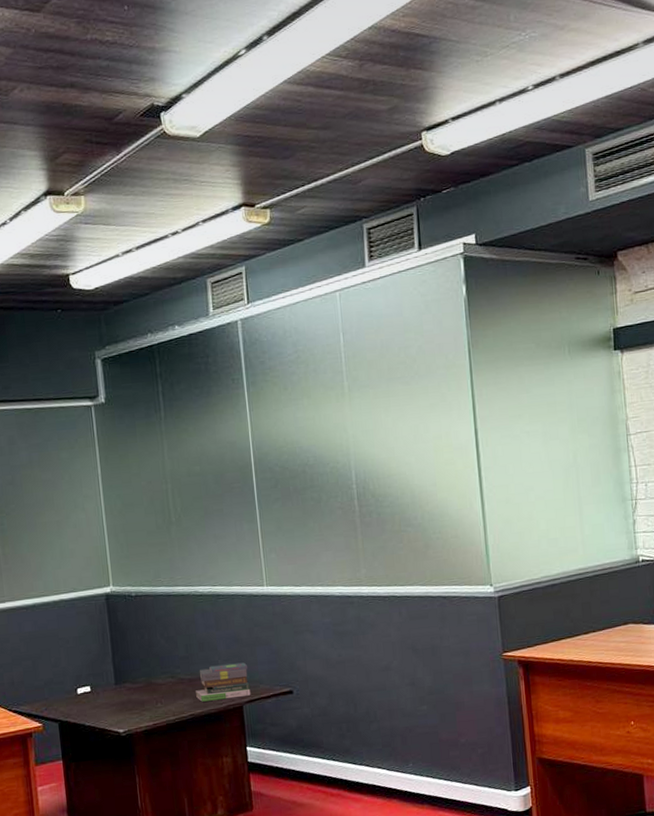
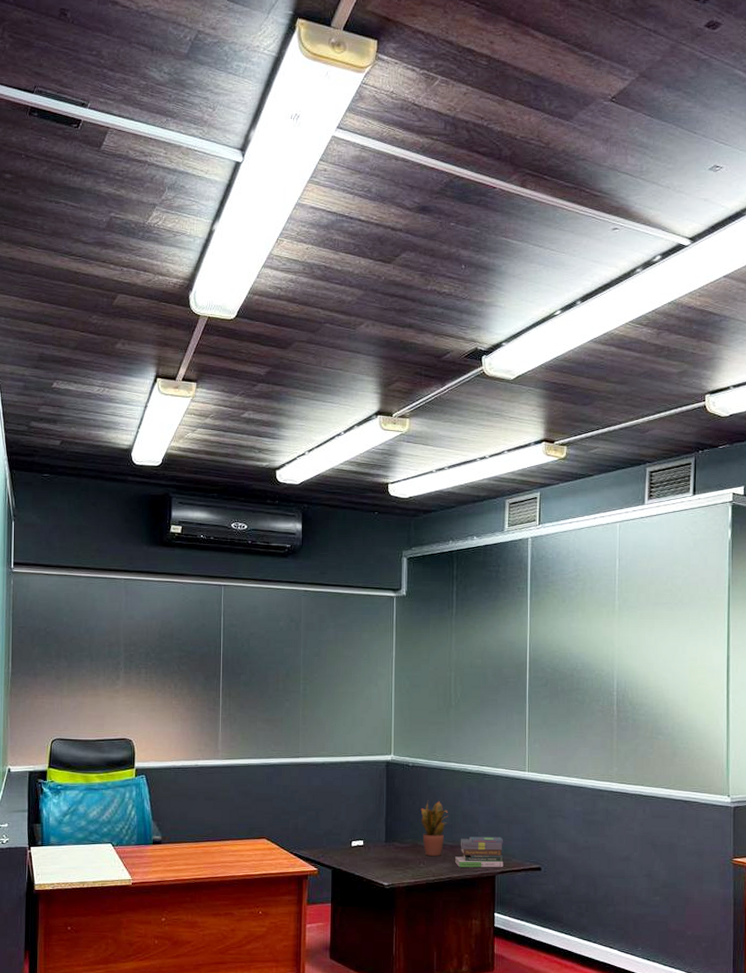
potted plant: none [150,631,184,694] -> present [420,801,448,856]

